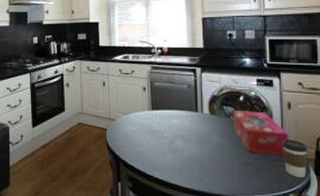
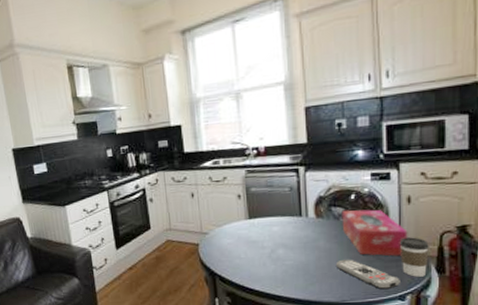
remote control: none [226,155,284,187] -> present [335,259,400,290]

